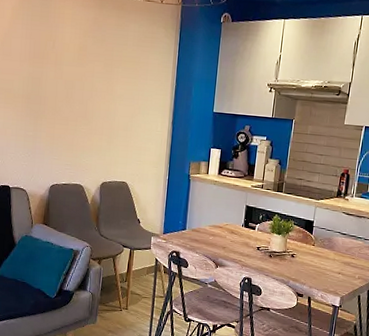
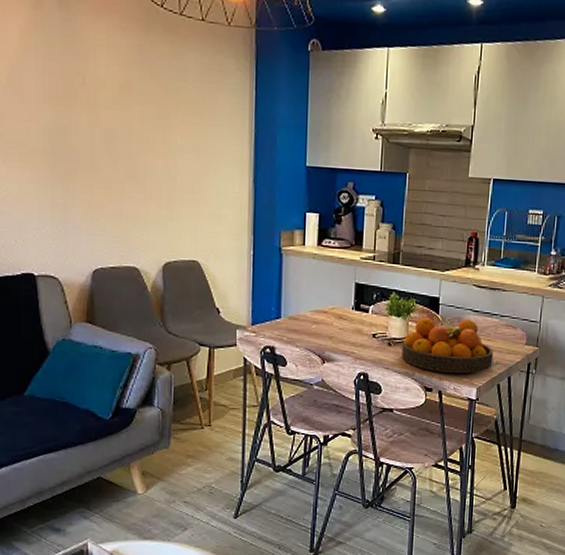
fruit bowl: none [279,236,357,285] -> present [402,317,494,373]

